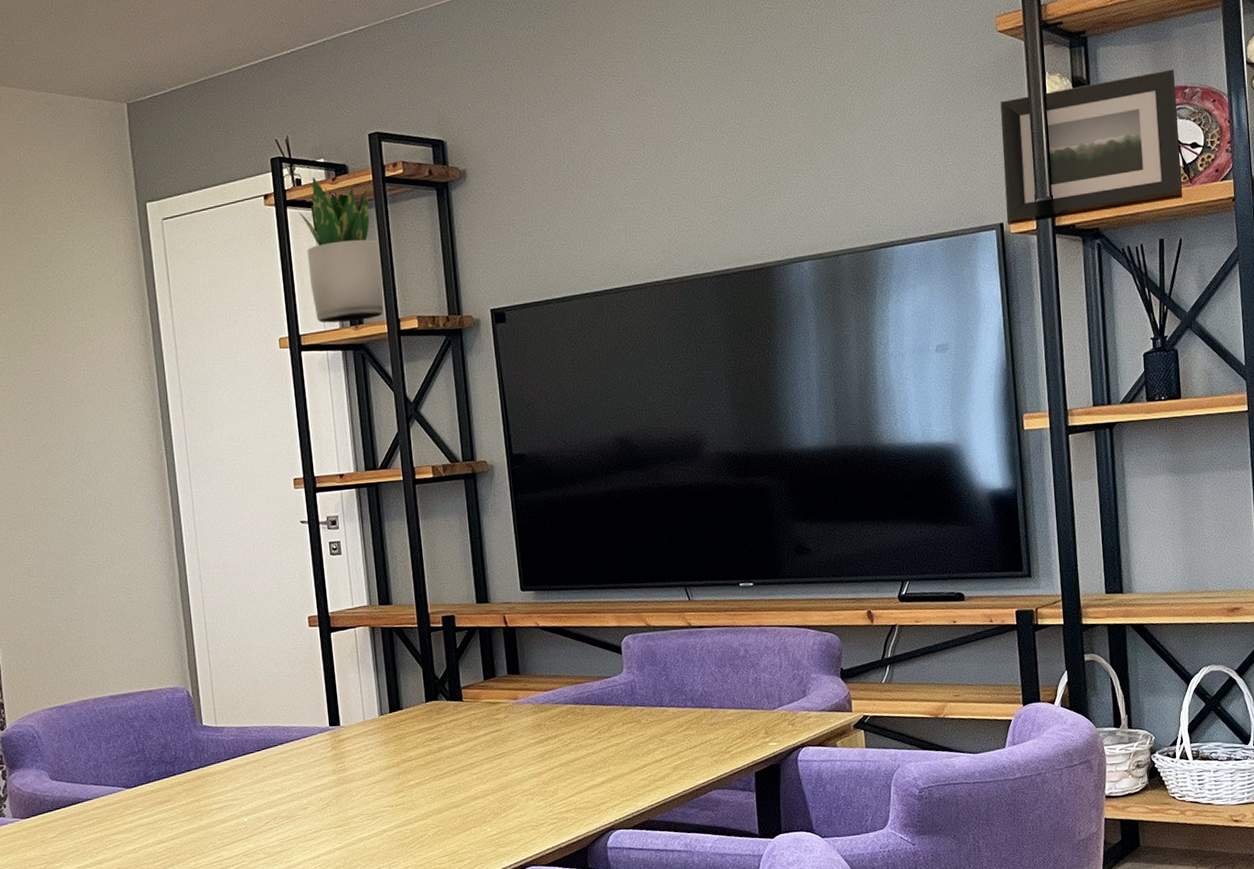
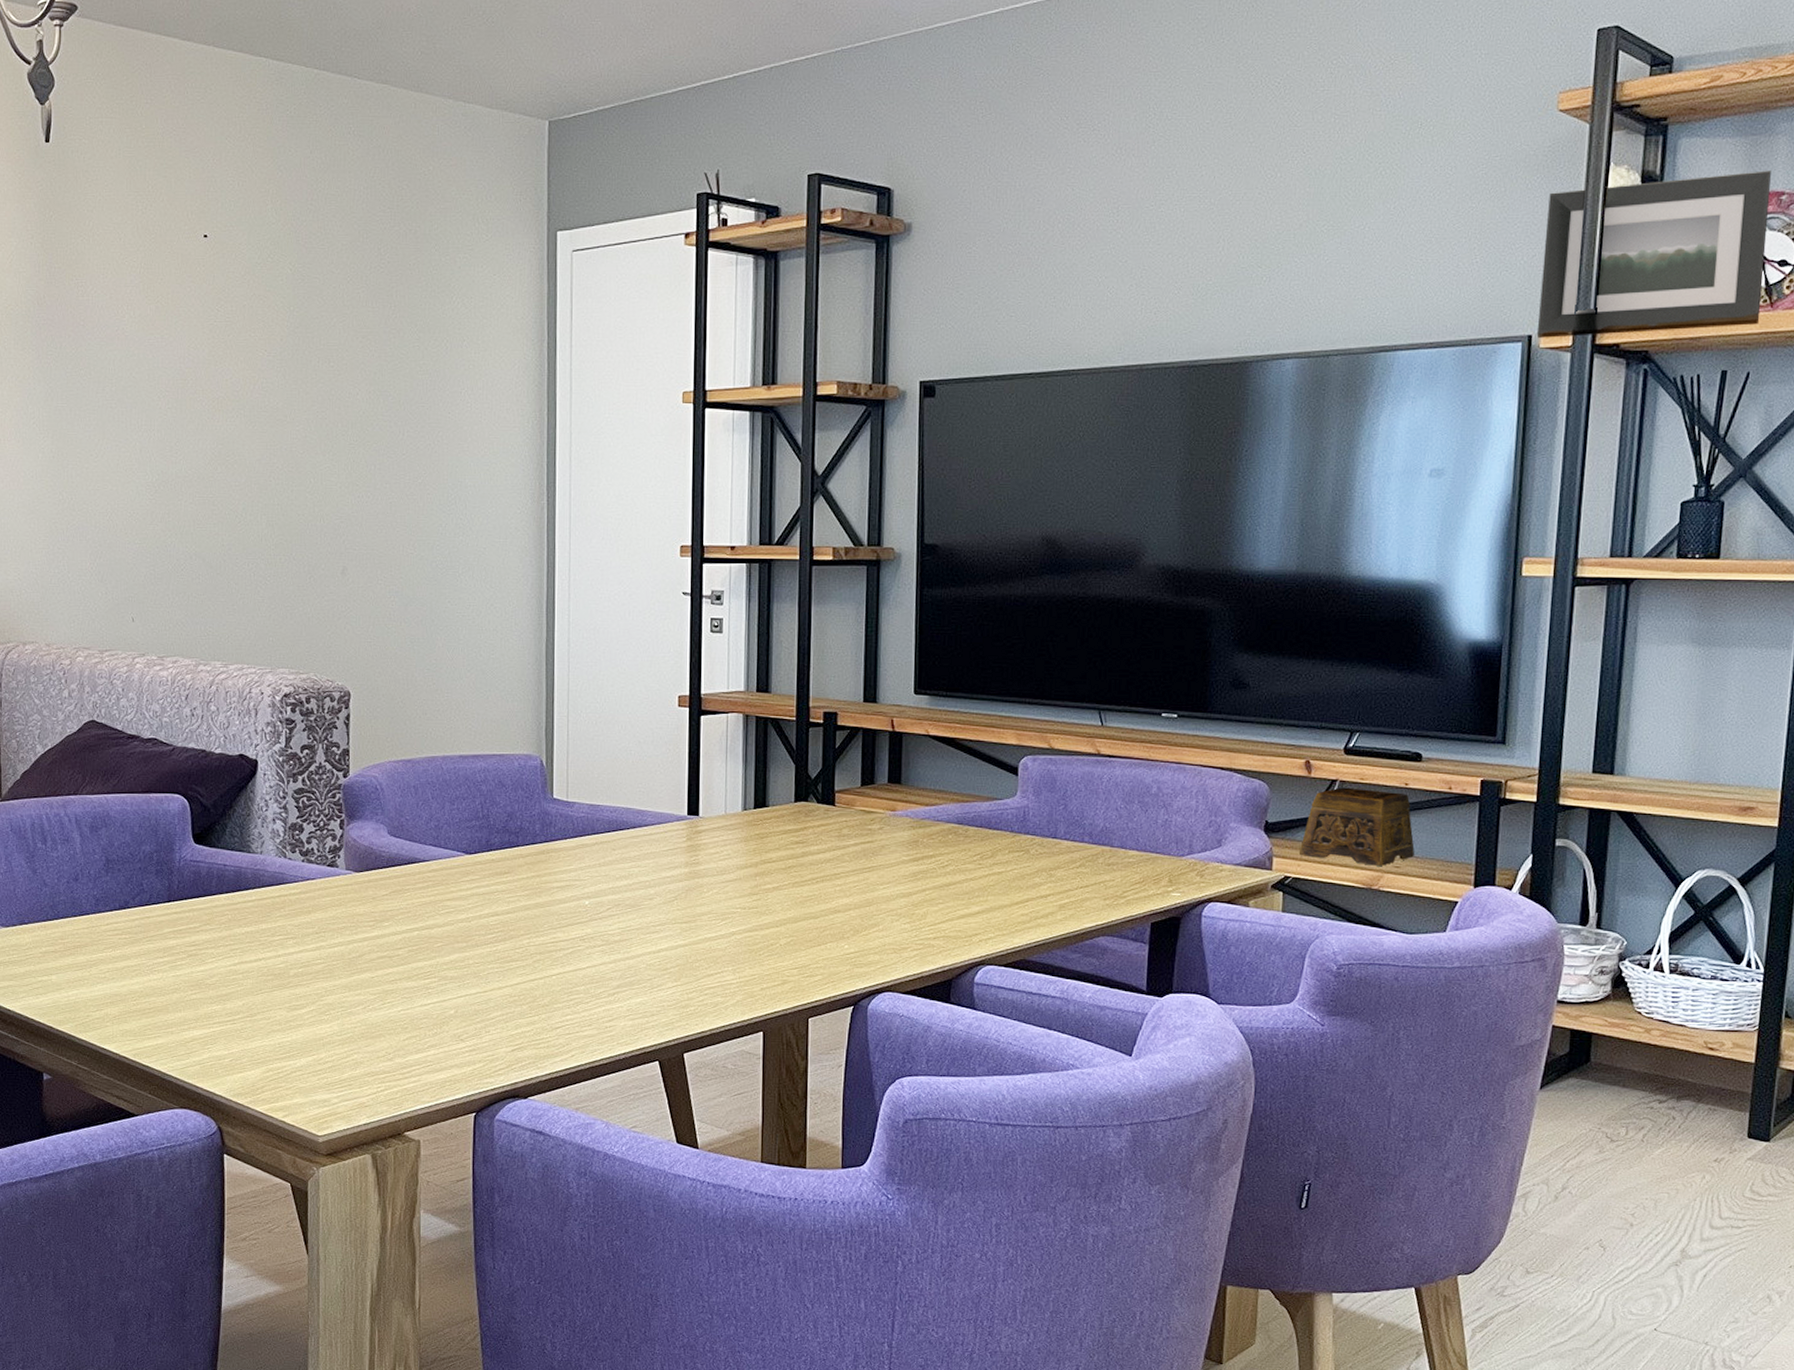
planter: present [298,170,384,323] -> none [720,213,805,380]
decorative box: none [872,630,971,698] -> present [1298,787,1415,867]

